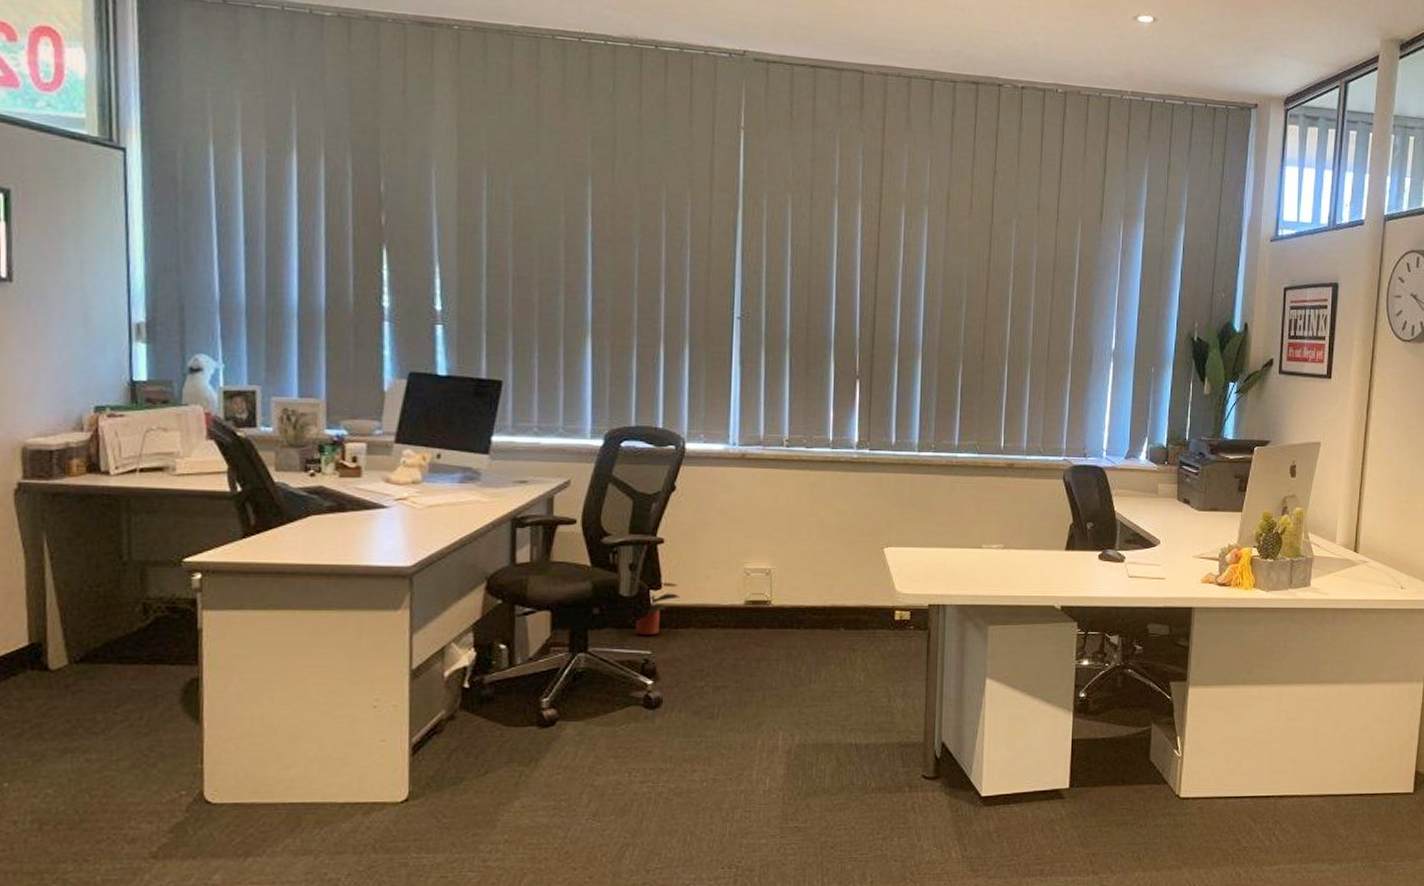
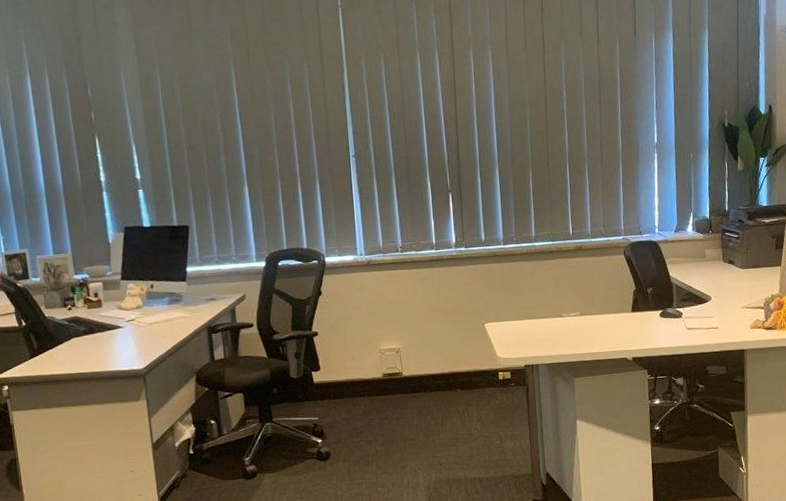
potted plant: present [635,583,681,635] -> none [303,365,335,406]

